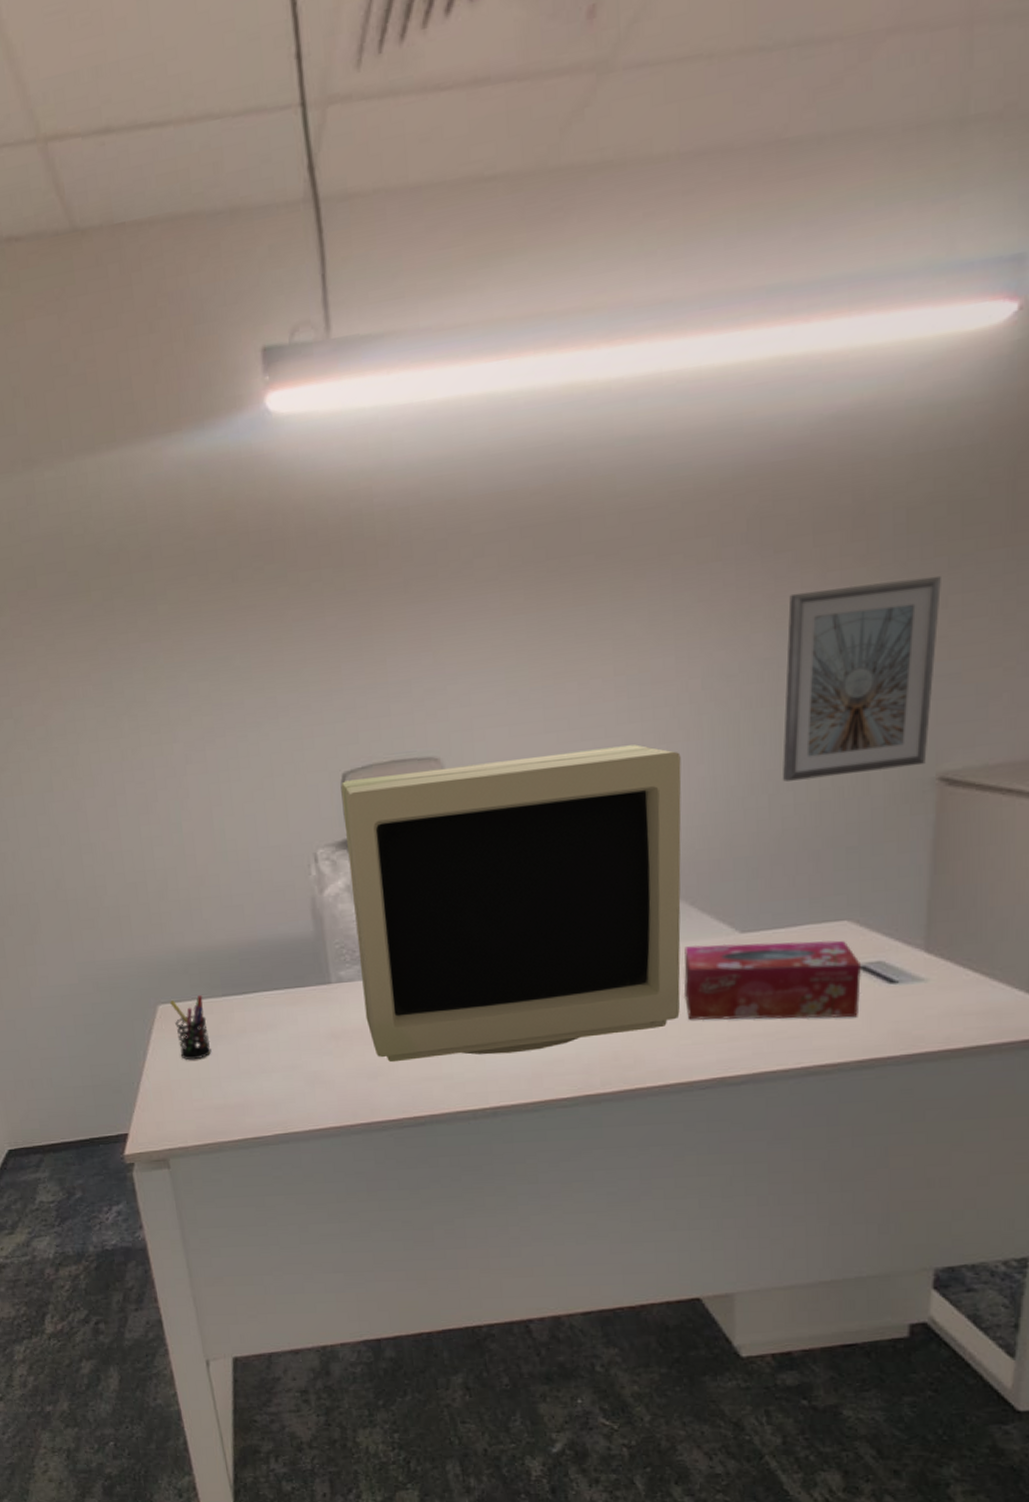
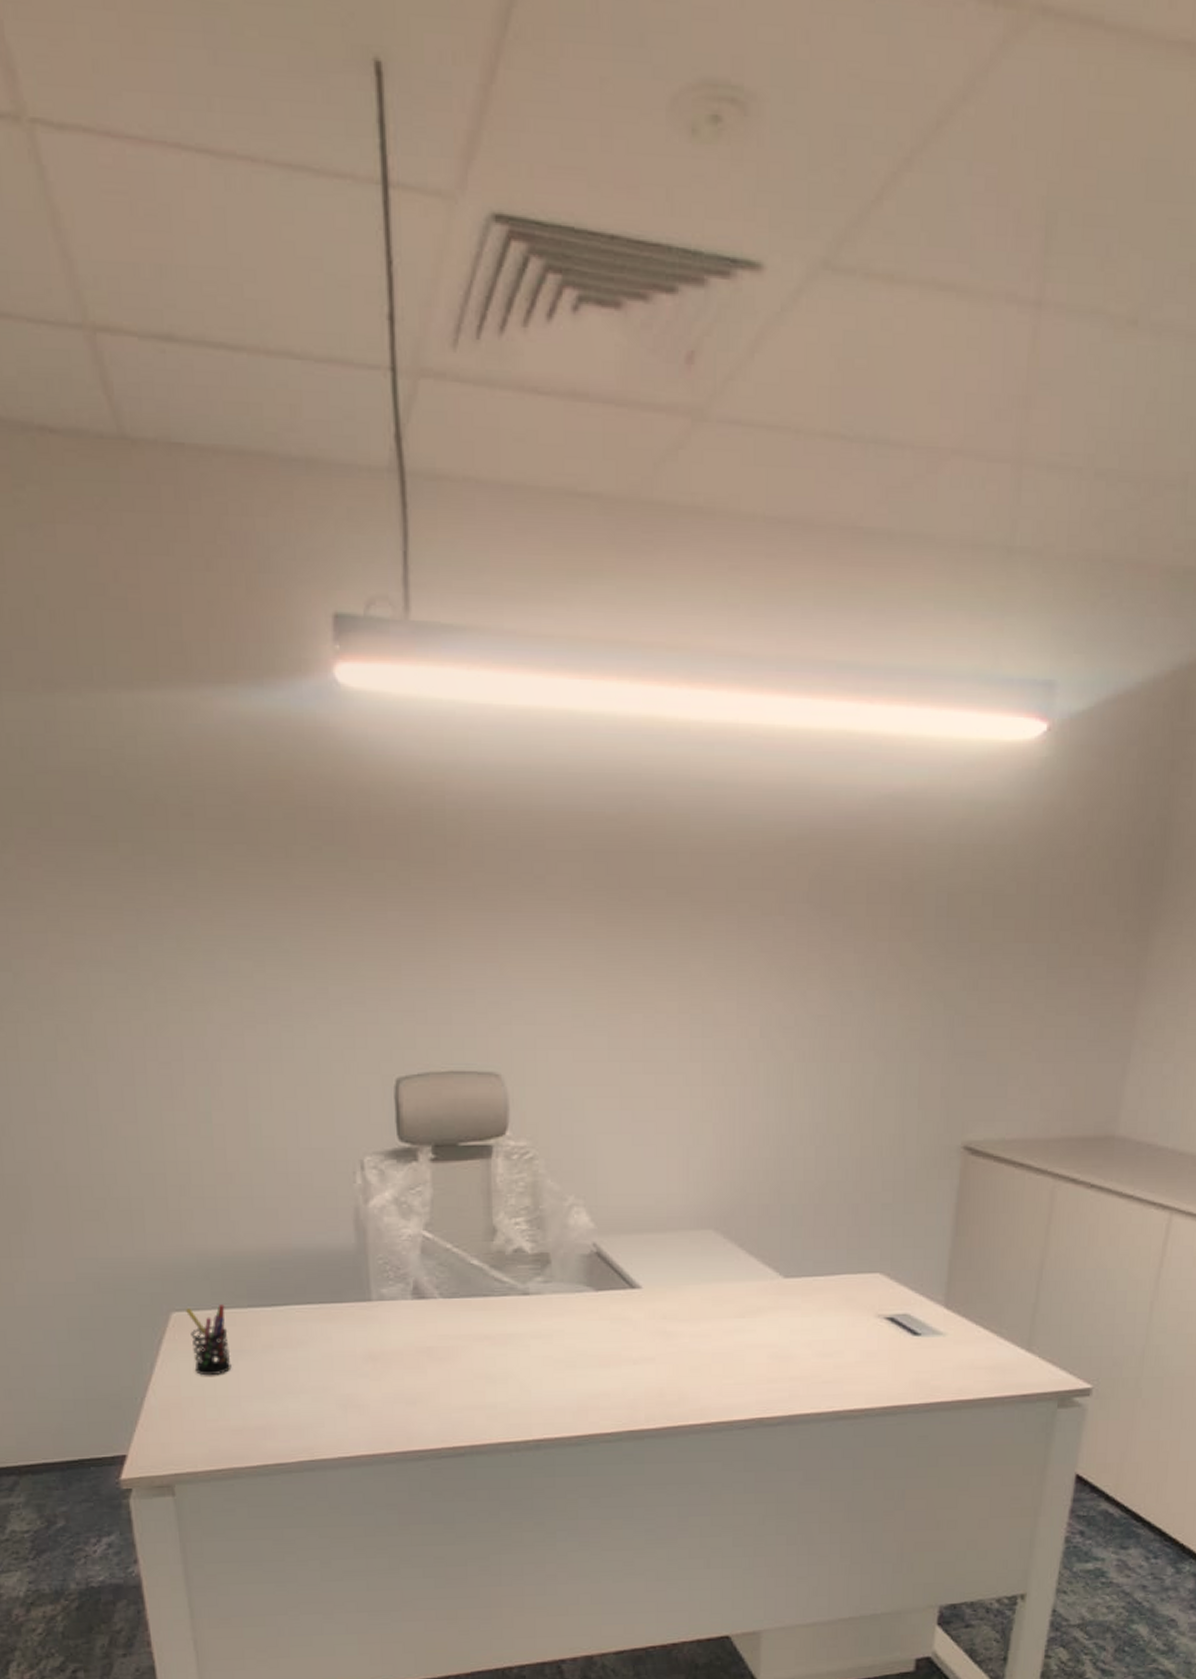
monitor: present [341,744,682,1063] -> none [394,1084,737,1389]
tissue box: present [684,940,862,1020] -> none [730,1287,890,1366]
picture frame: present [782,575,941,782] -> none [828,957,973,1135]

